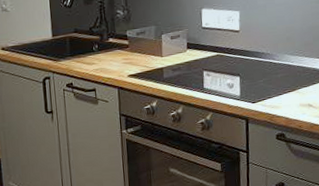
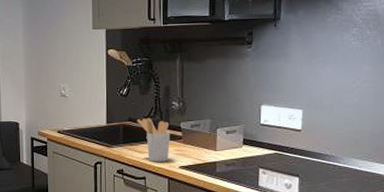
utensil holder: none [83,28,118,73] -> present [137,118,171,162]

